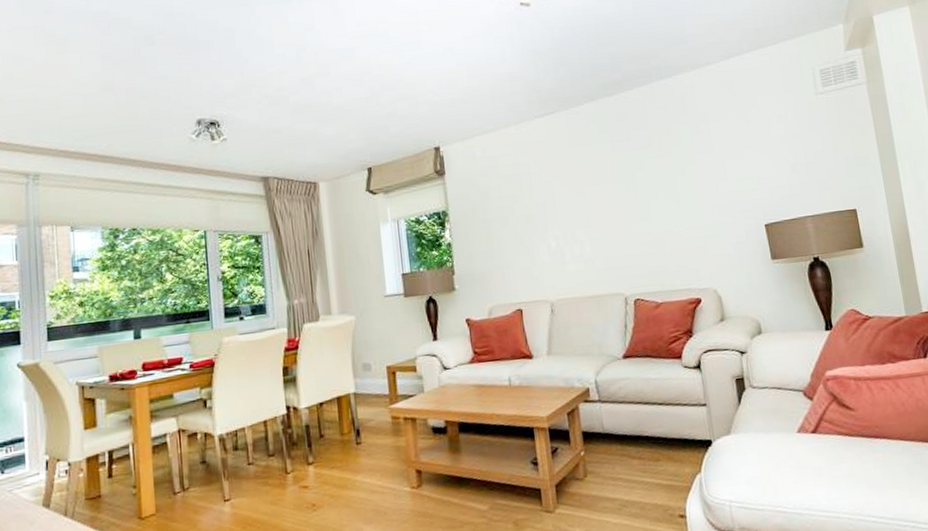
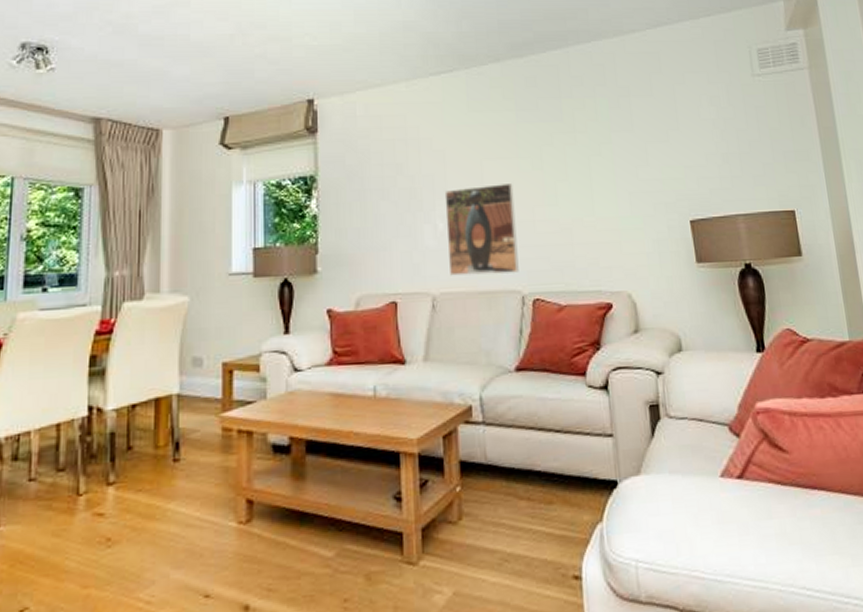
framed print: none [554,205,621,285] -> present [444,184,519,276]

